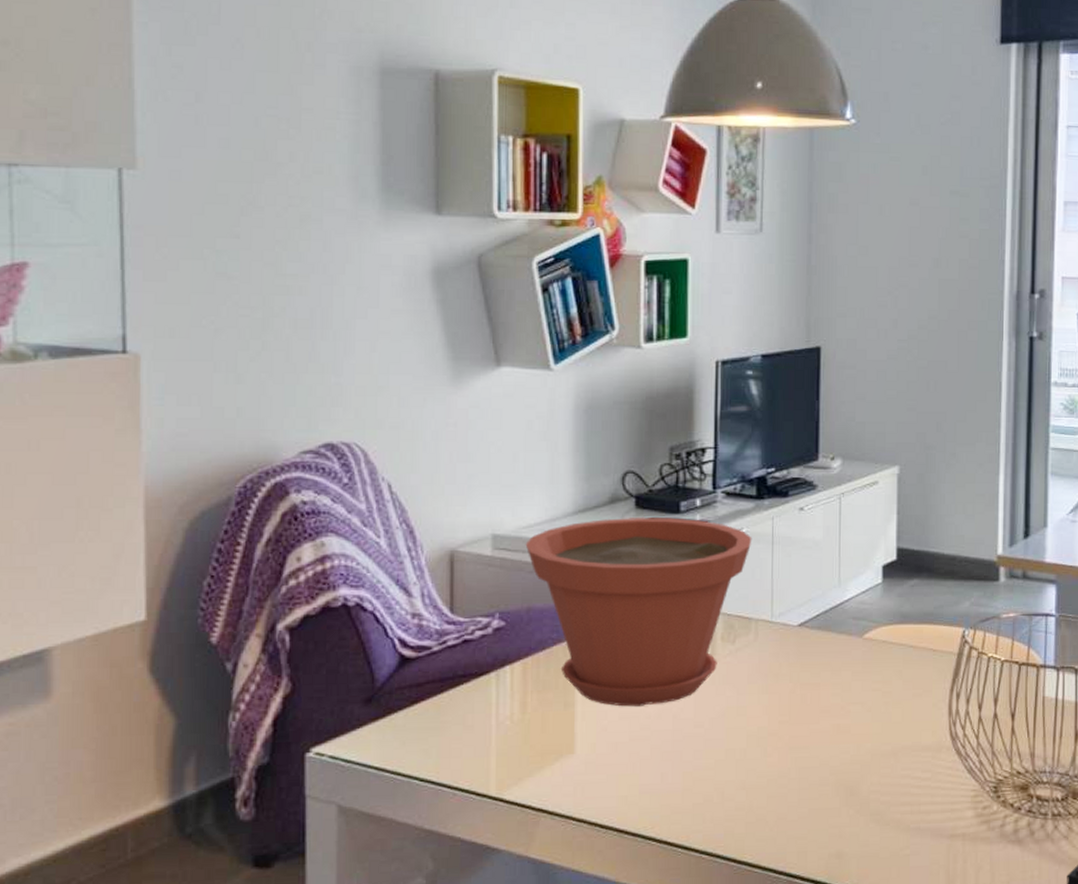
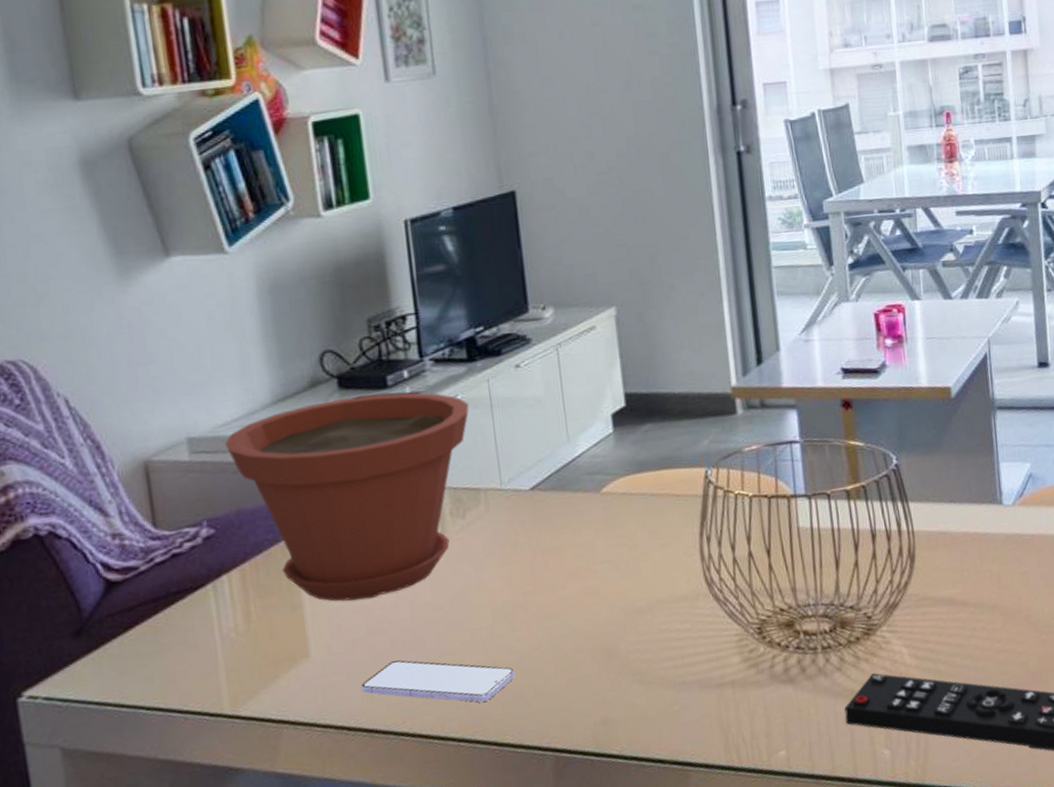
smartphone: none [617,768,761,819] -> present [360,660,515,703]

